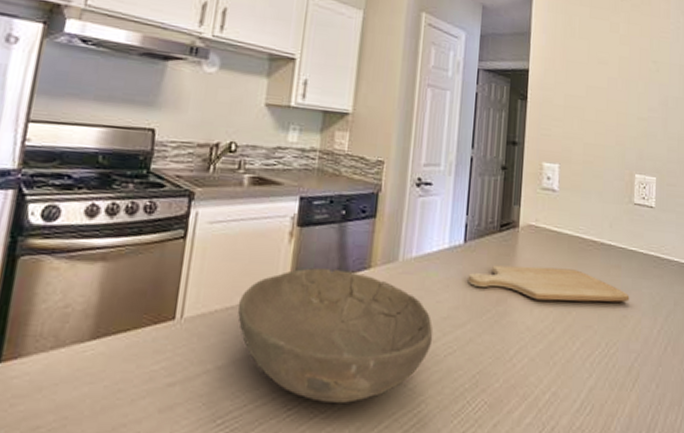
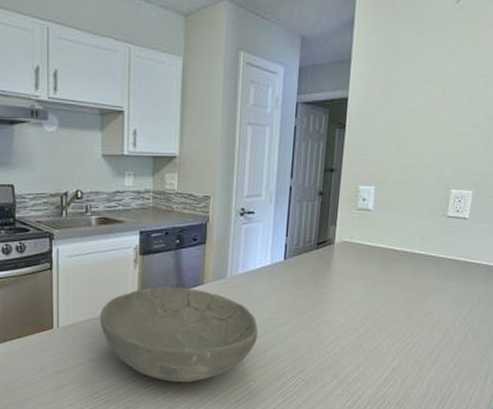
chopping board: present [467,265,630,302] -> none [287,276,436,303]

